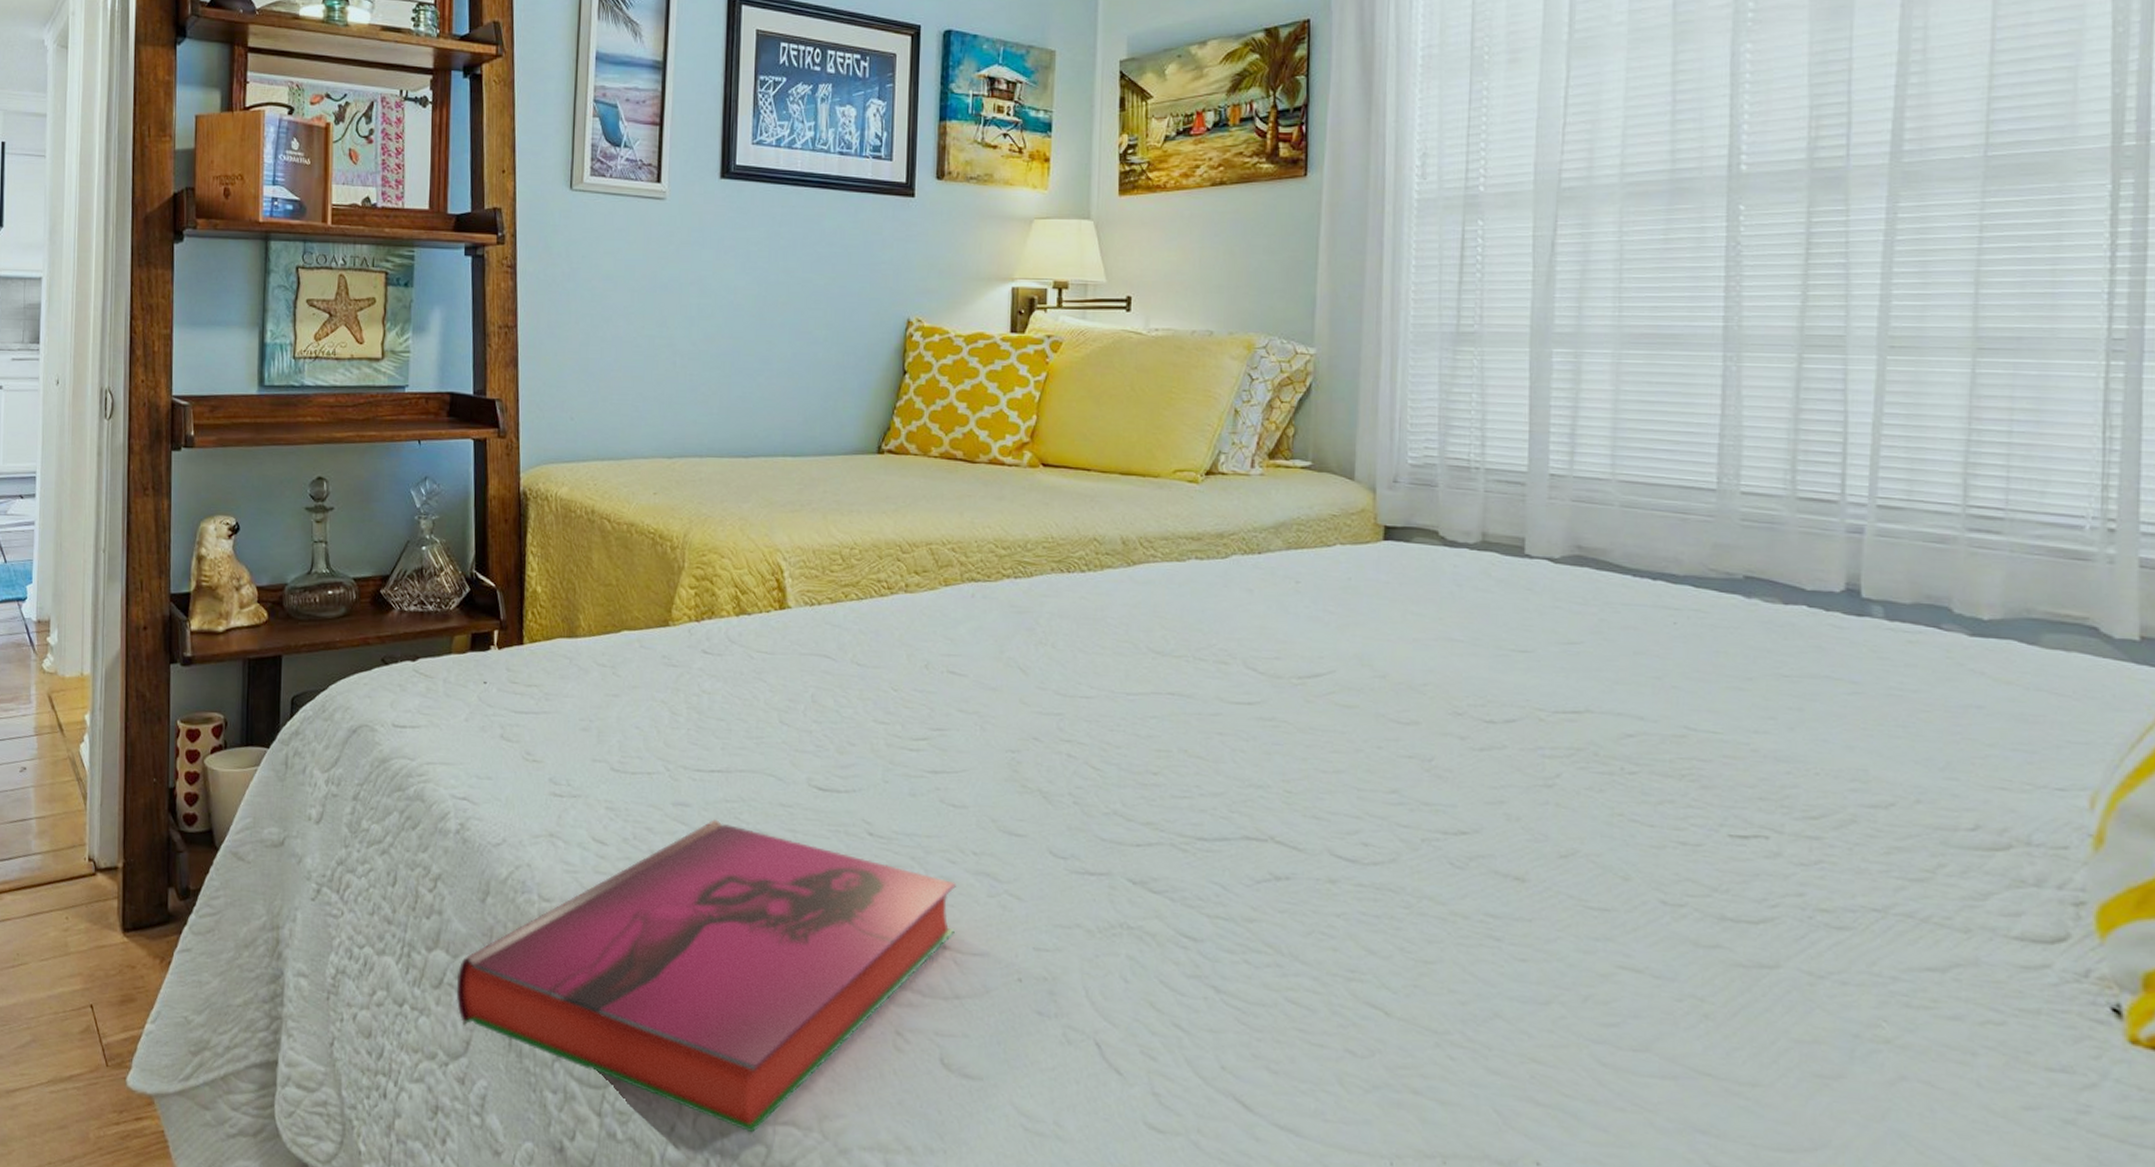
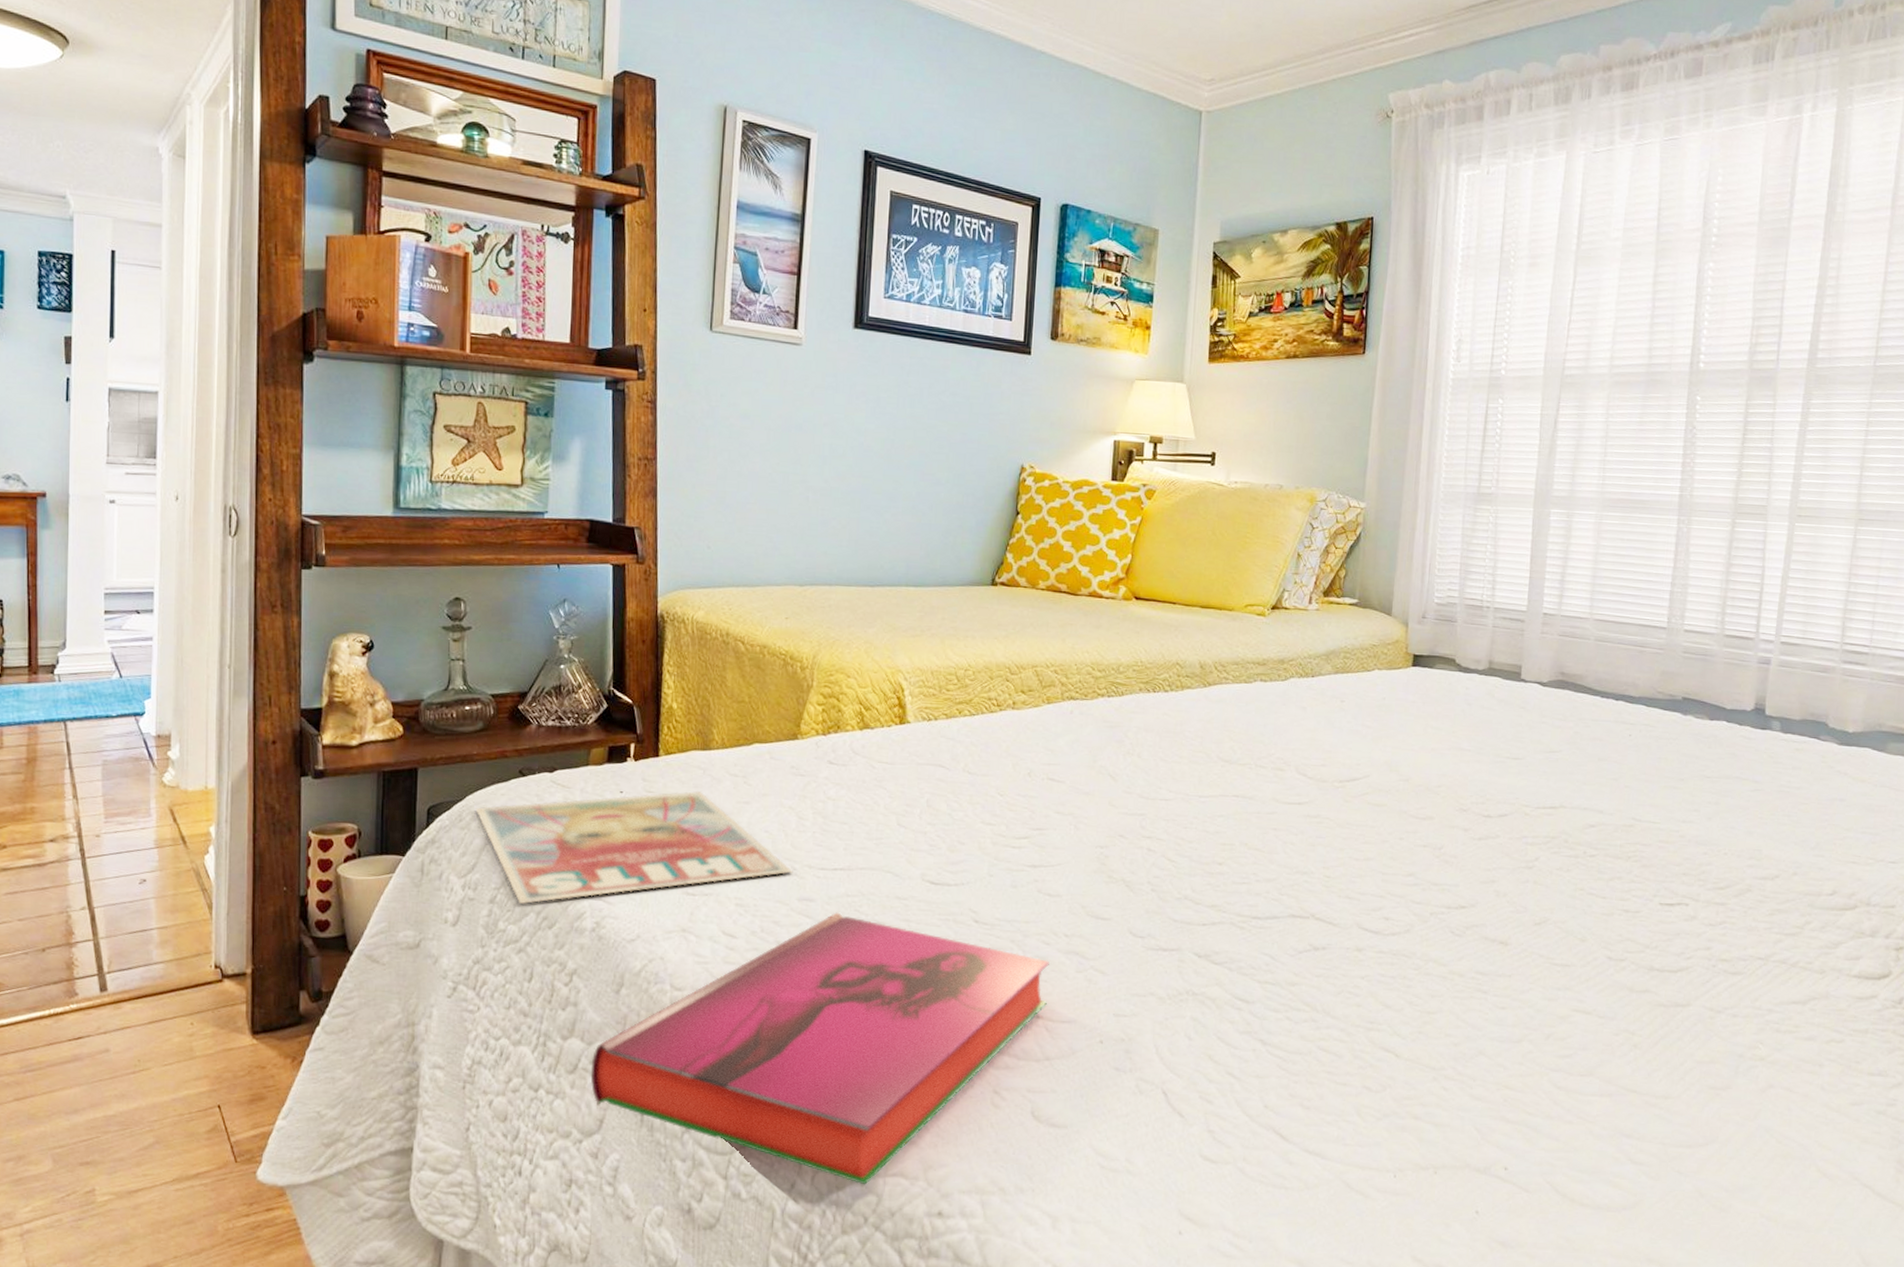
magazine: none [338,681,667,802] -> present [475,790,793,904]

